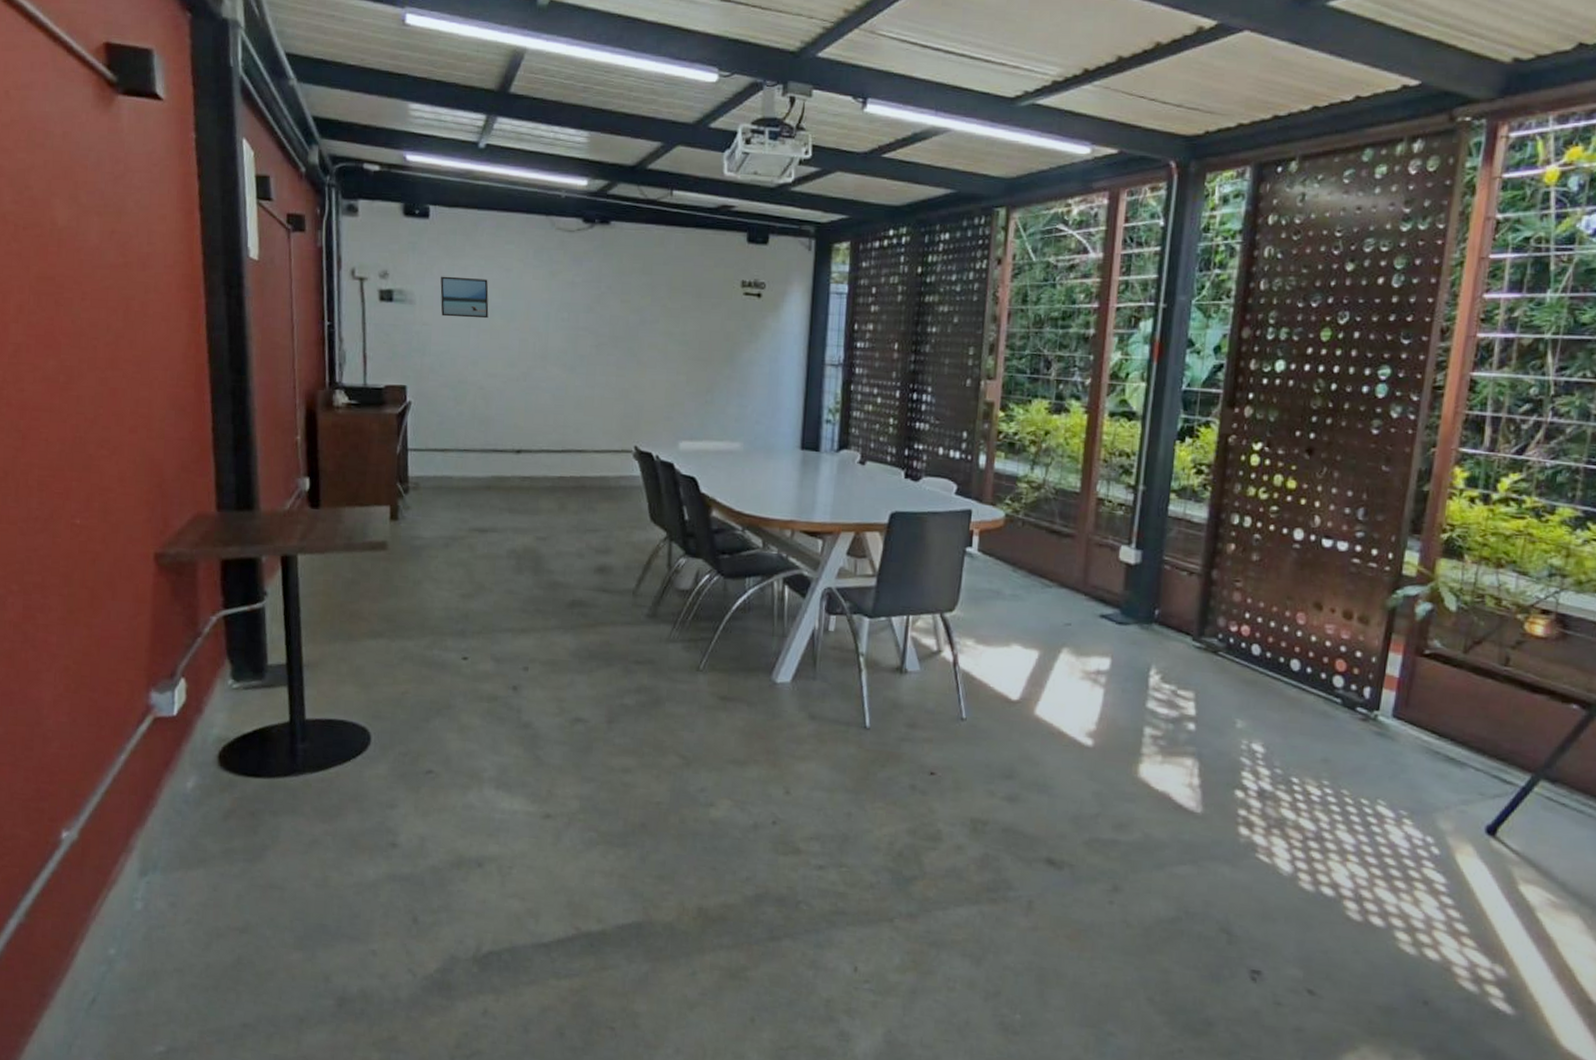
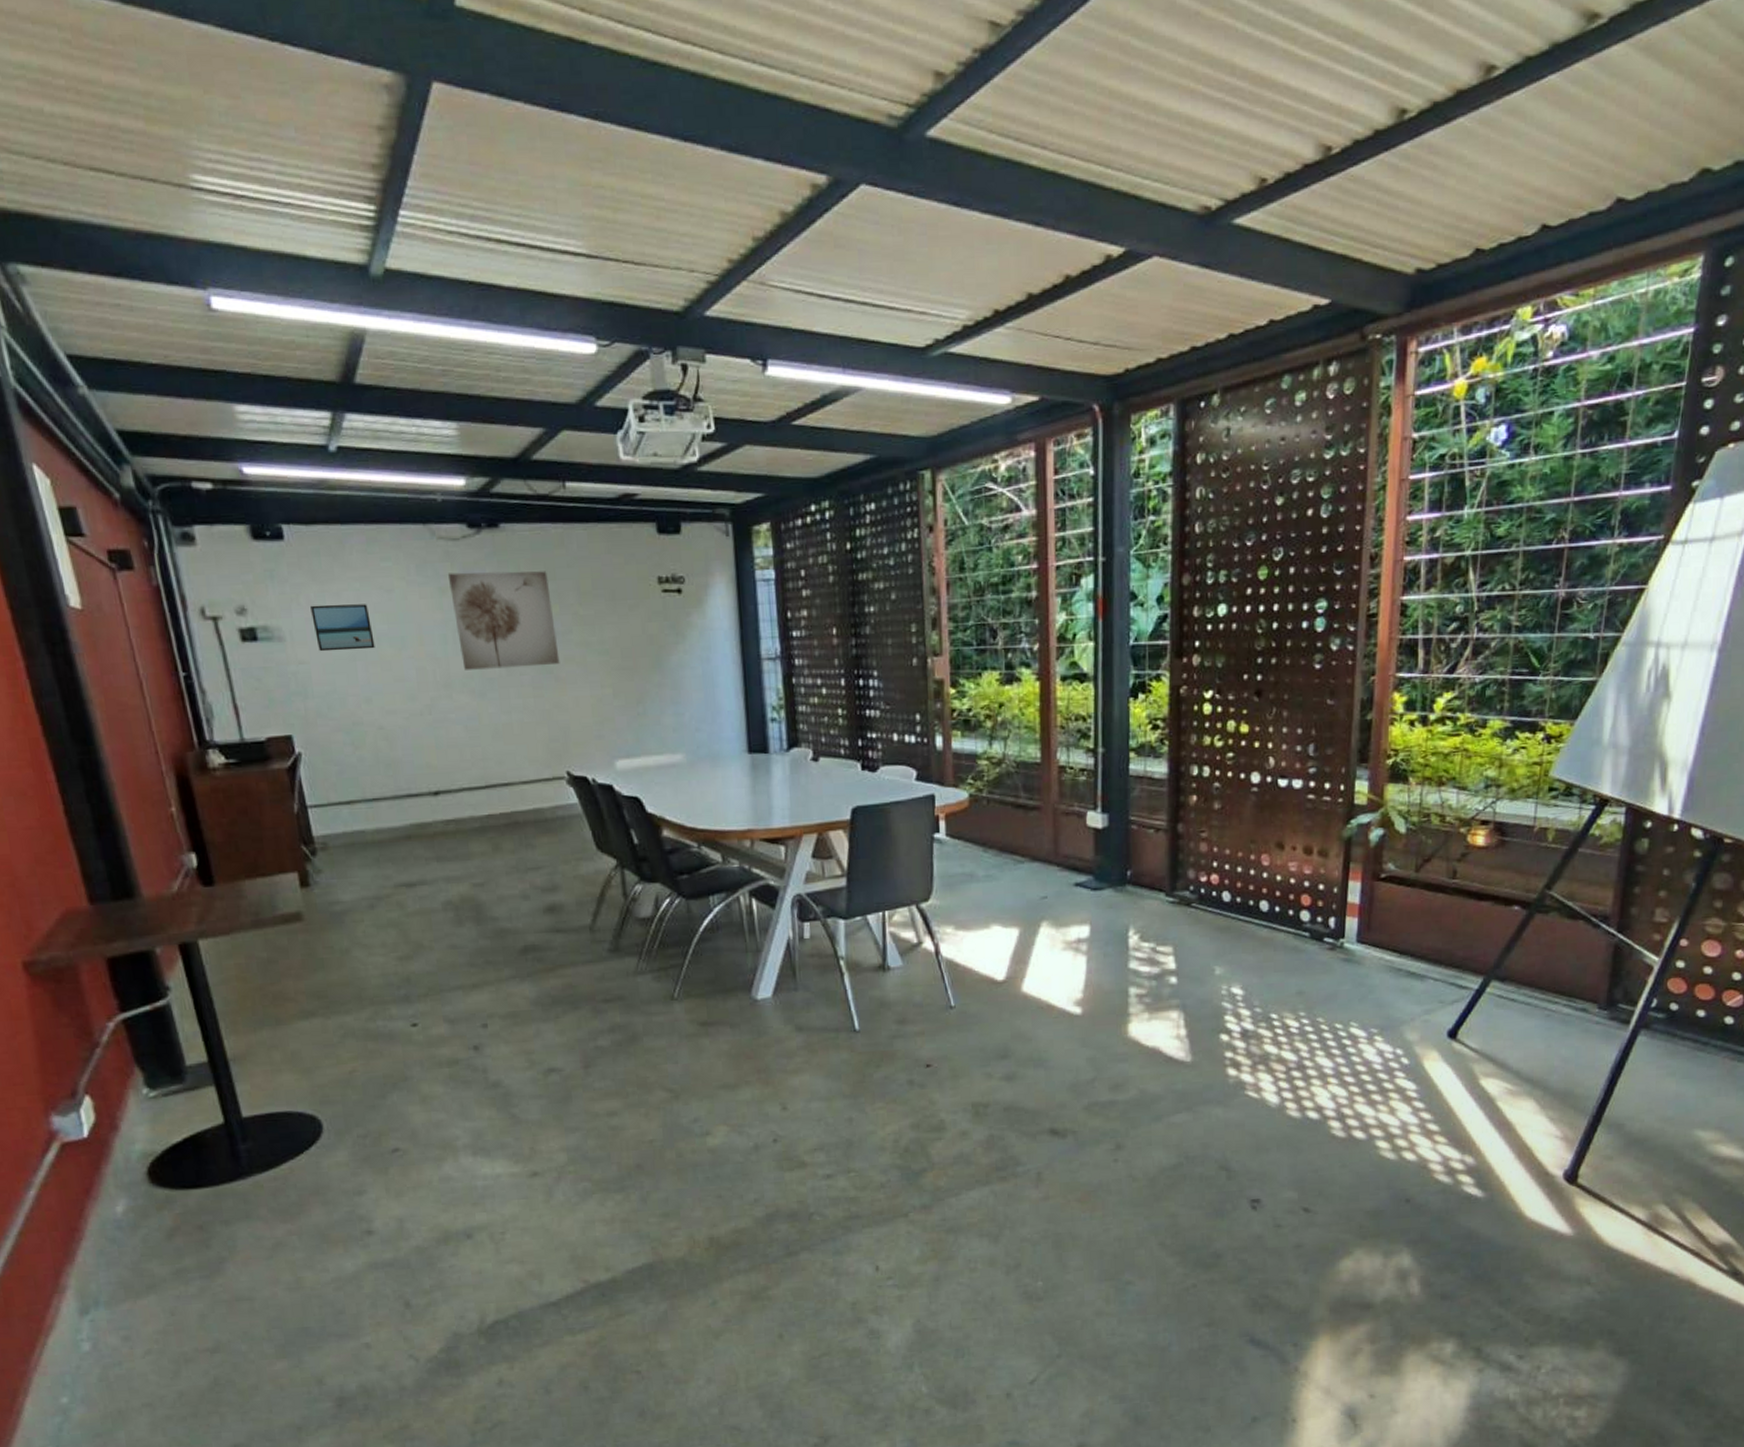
wall art: none [559,260,645,349] -> present [448,571,560,670]

